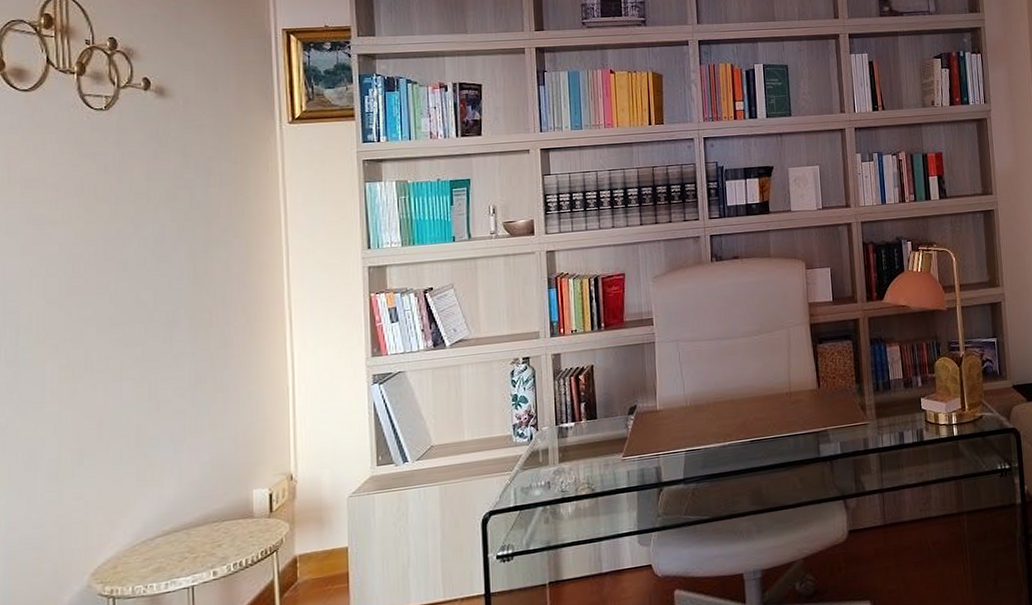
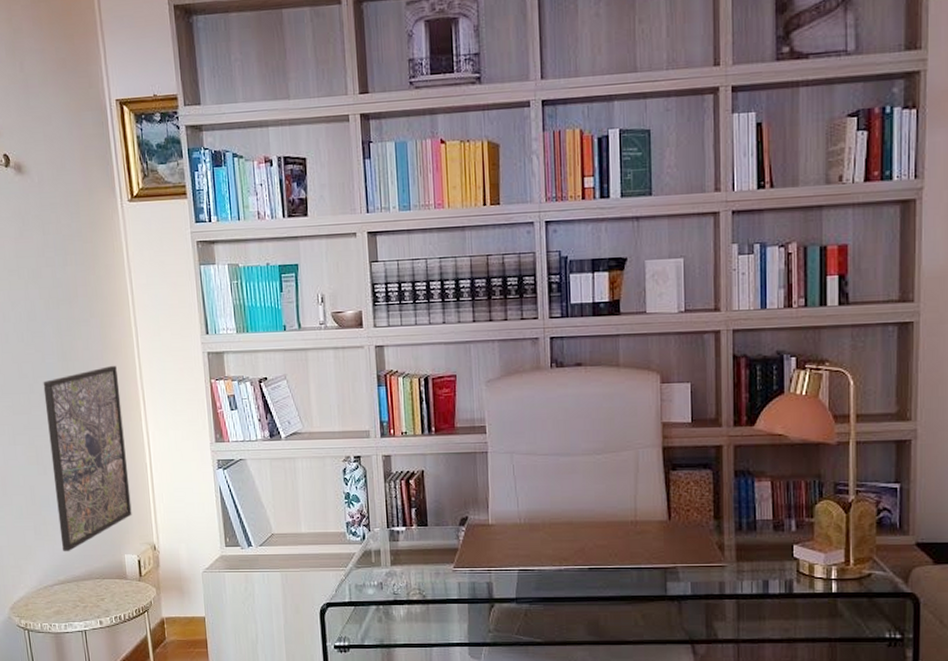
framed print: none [166,287,266,497] -> present [43,366,132,552]

